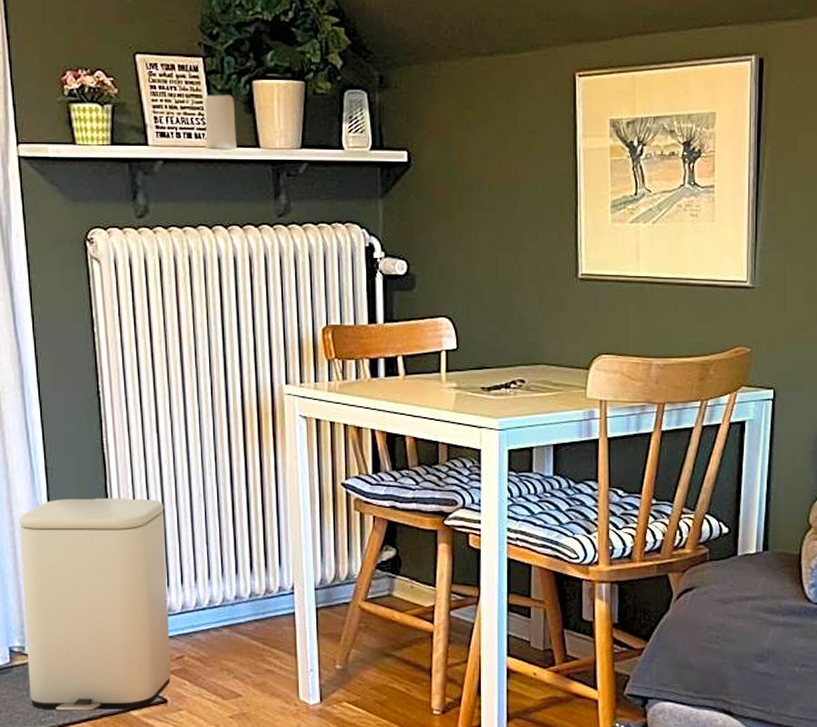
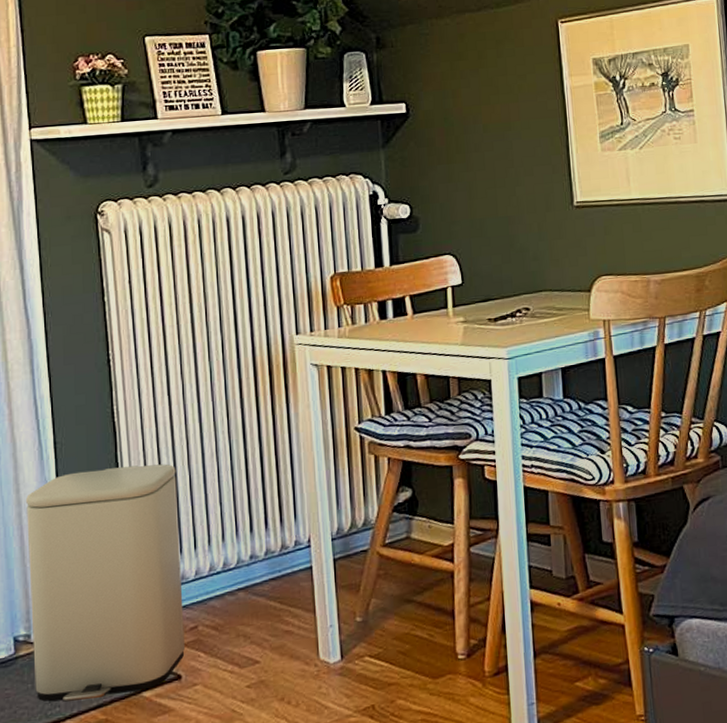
candle: present [205,95,238,150] -> none [211,66,244,118]

